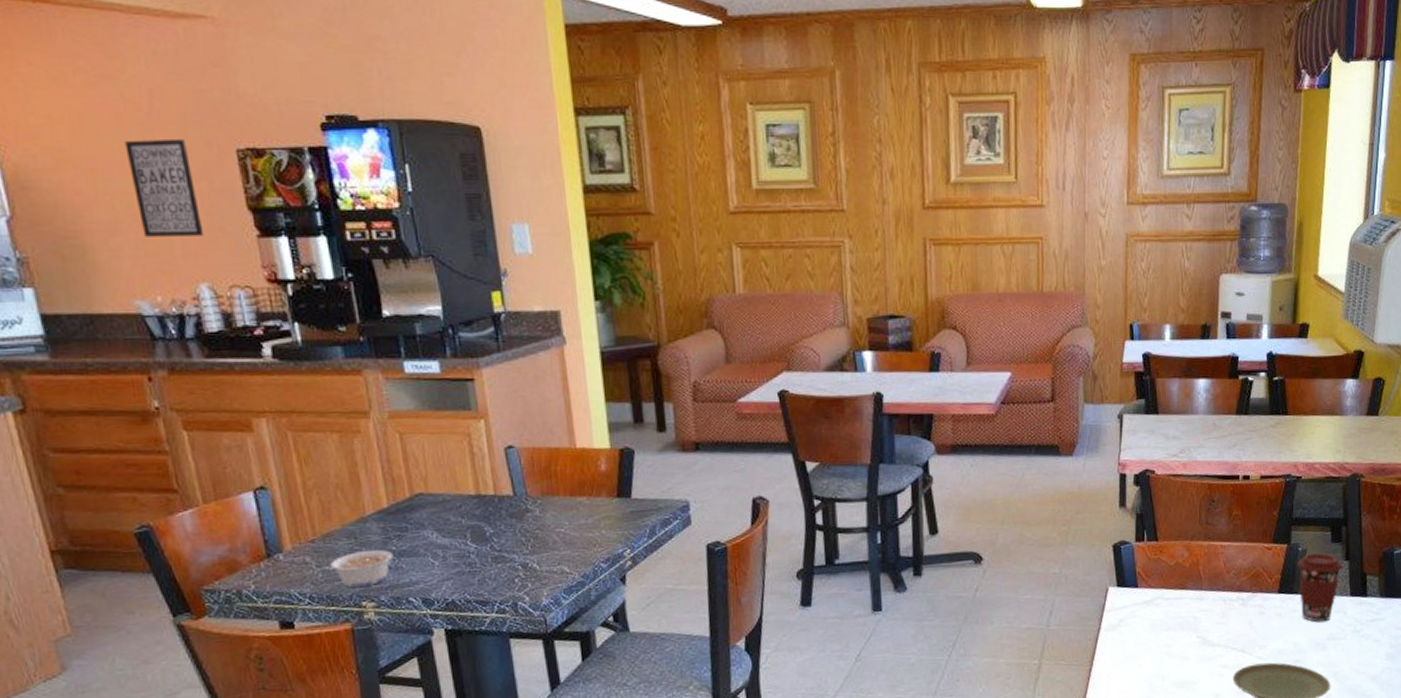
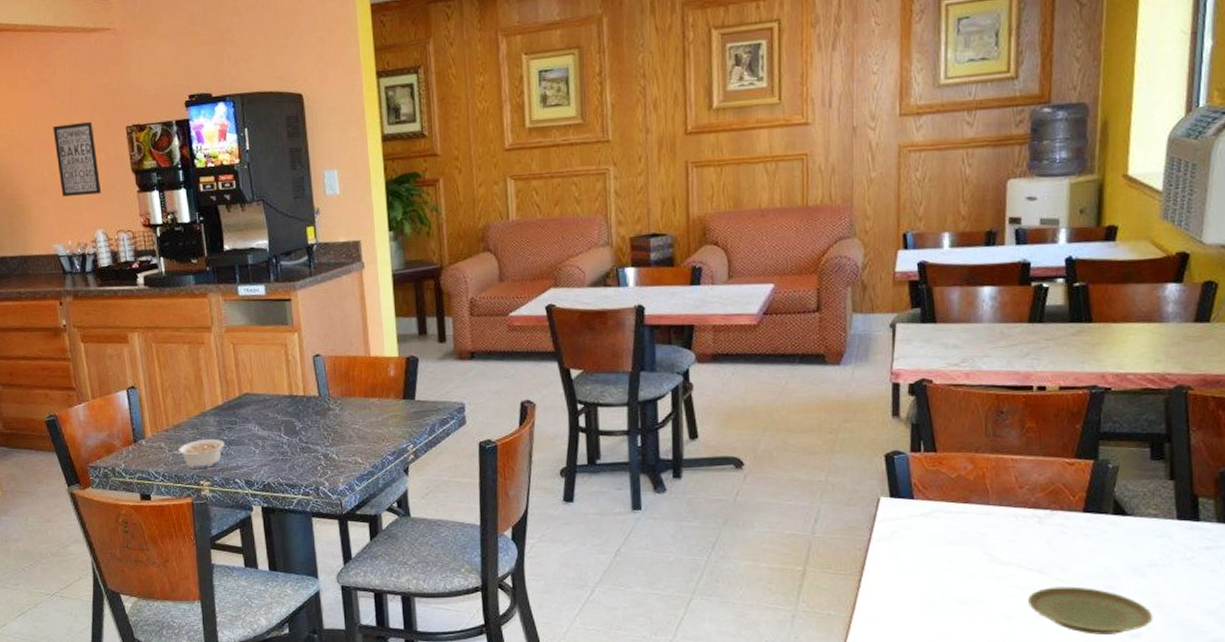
coffee cup: present [1298,553,1343,622] -> none [1108,471,1167,546]

